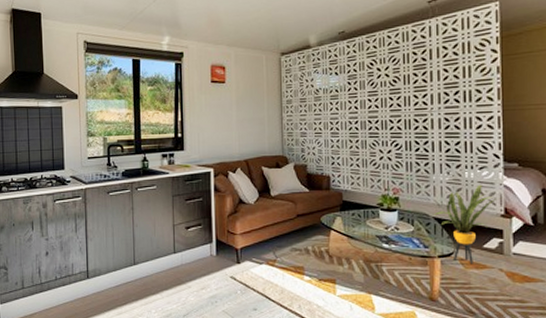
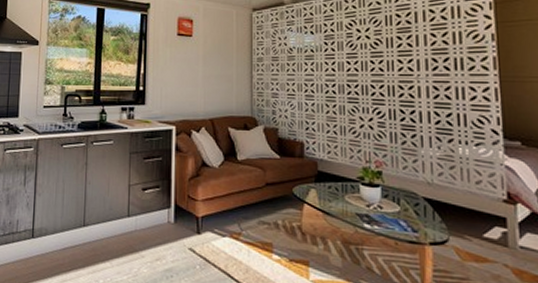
house plant: present [434,184,502,265] -> none [423,163,504,256]

